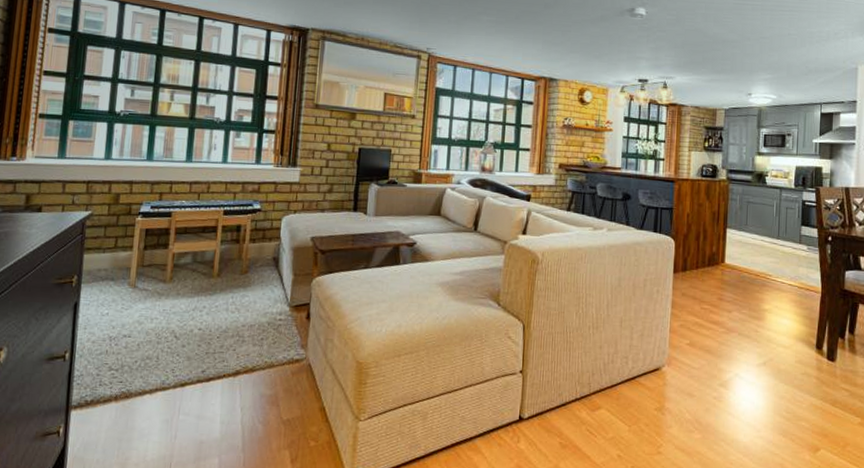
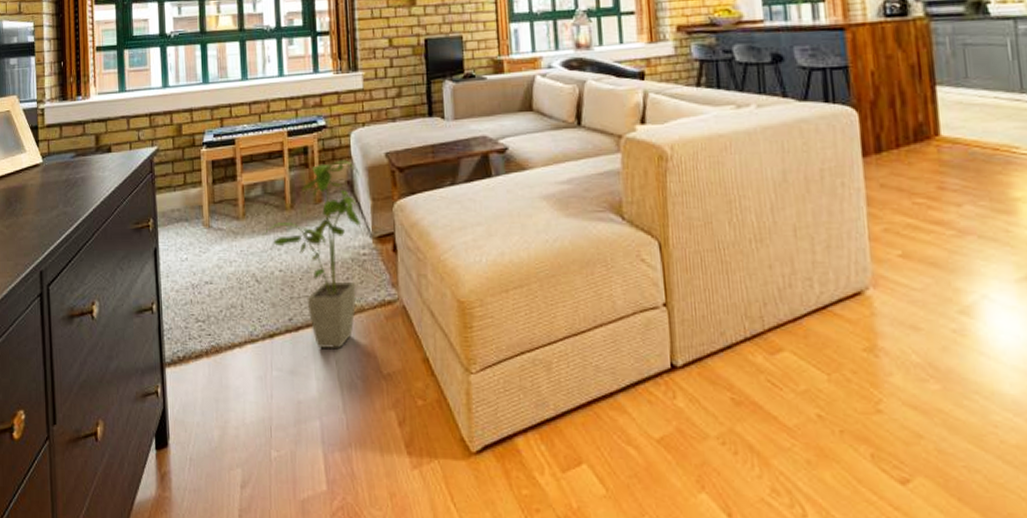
house plant: none [185,239,282,398] -> present [261,160,362,349]

